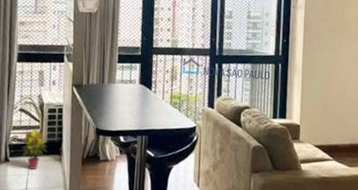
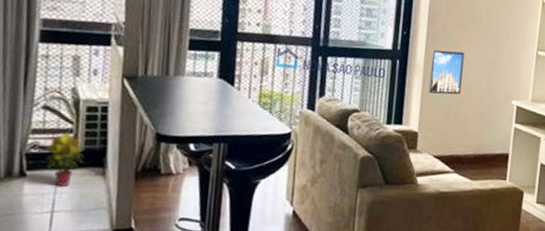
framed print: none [307,54,337,92] -> present [428,50,465,95]

